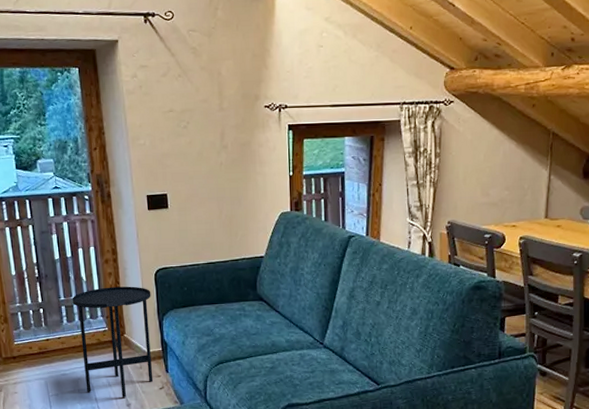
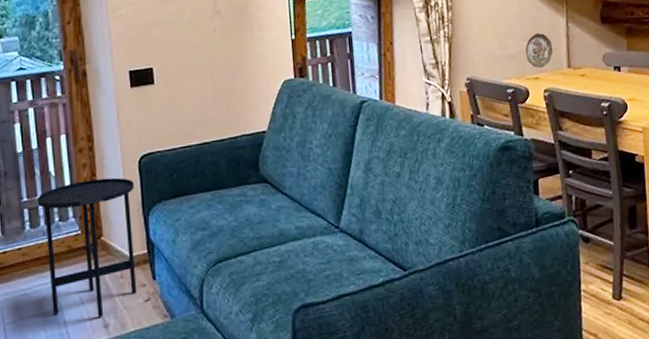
decorative plate: none [507,183,533,216] -> present [525,33,553,68]

